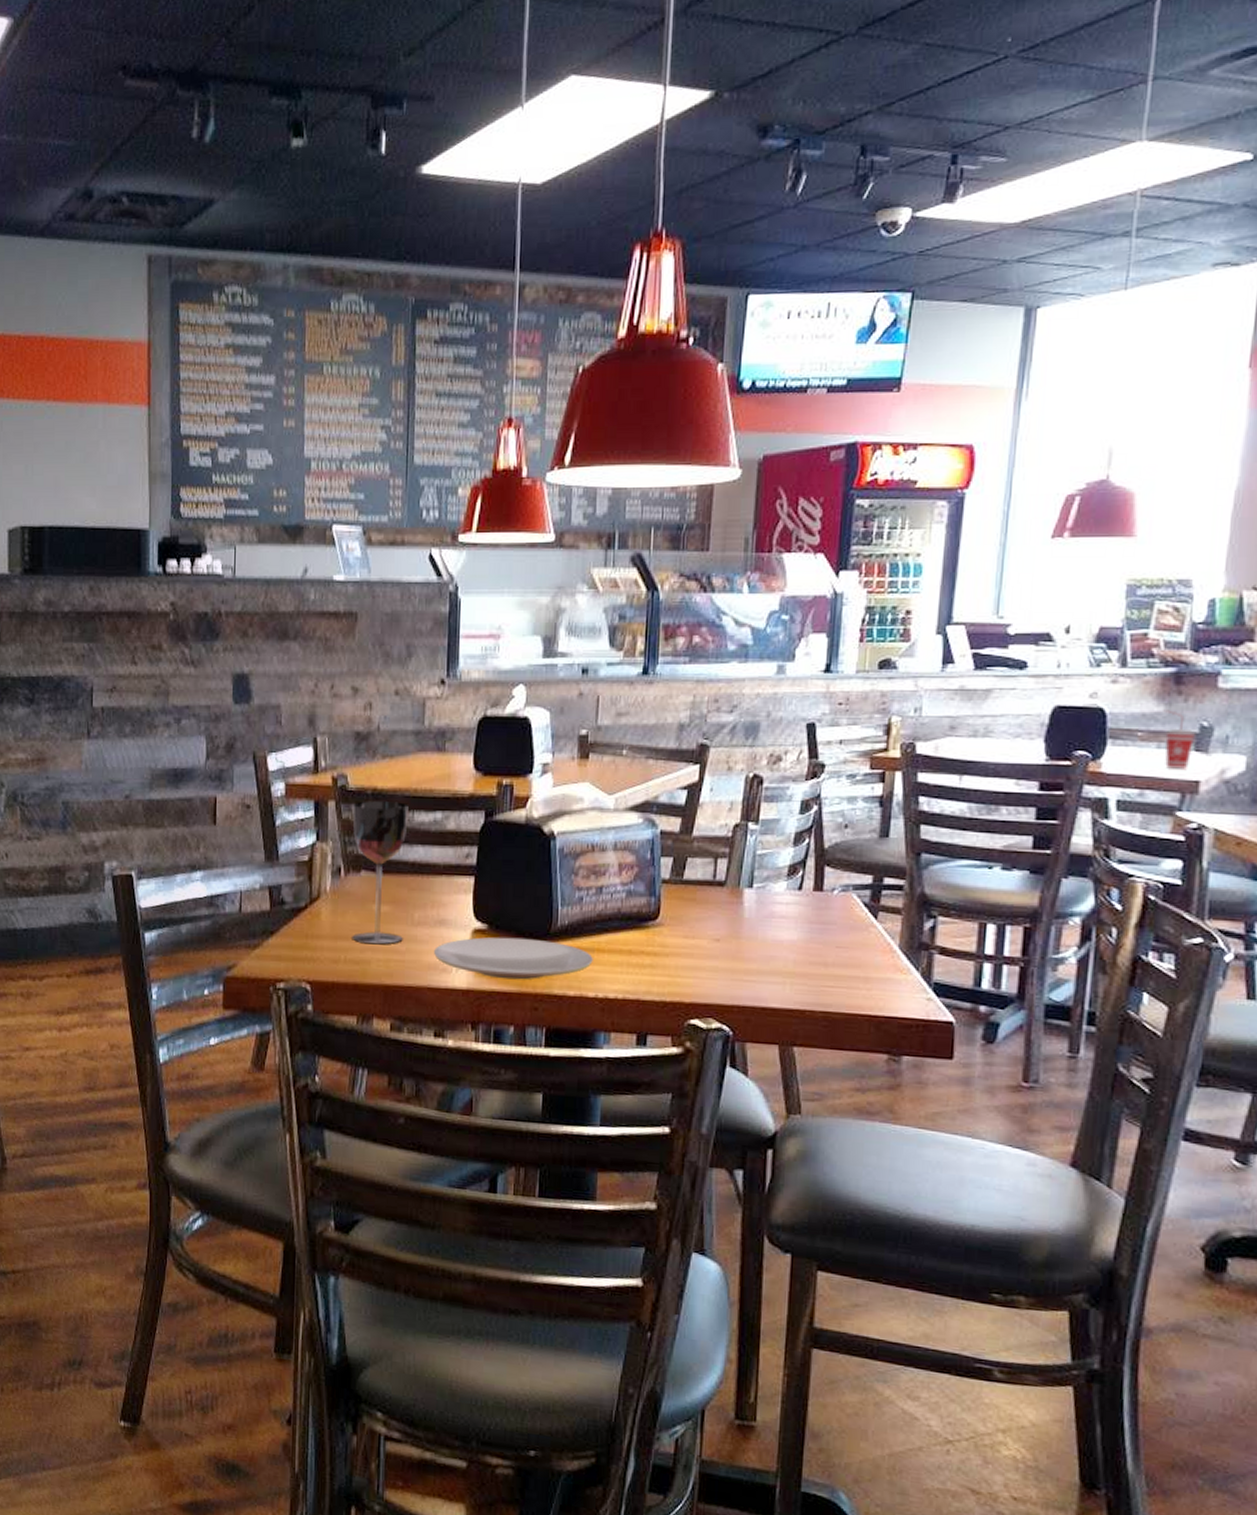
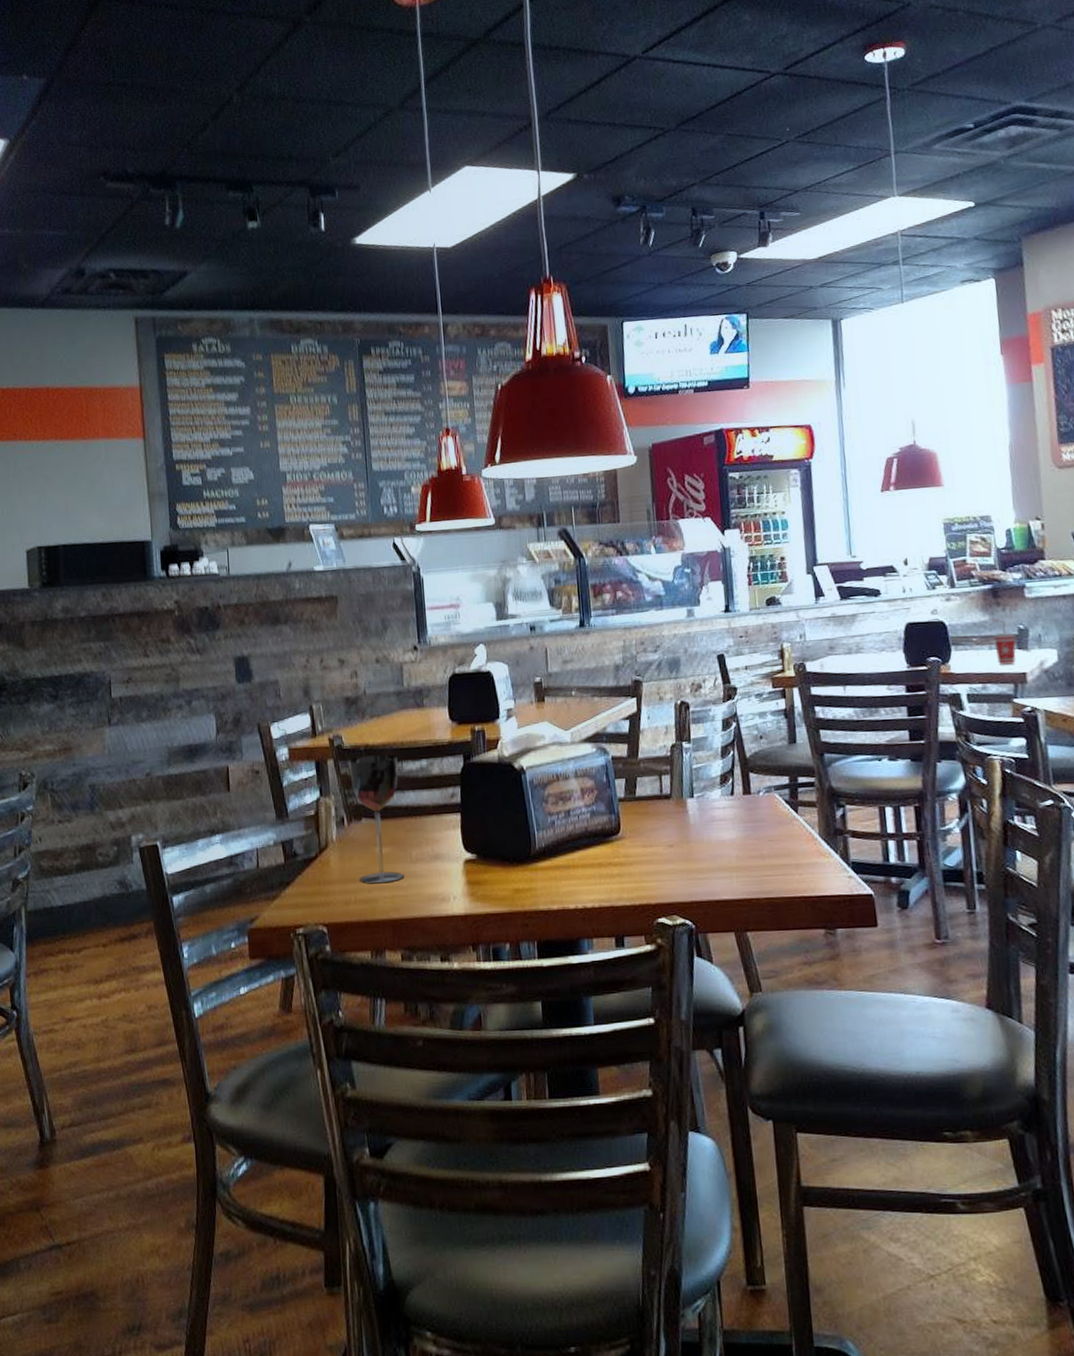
plate: present [434,937,593,980] -> none [433,862,570,902]

